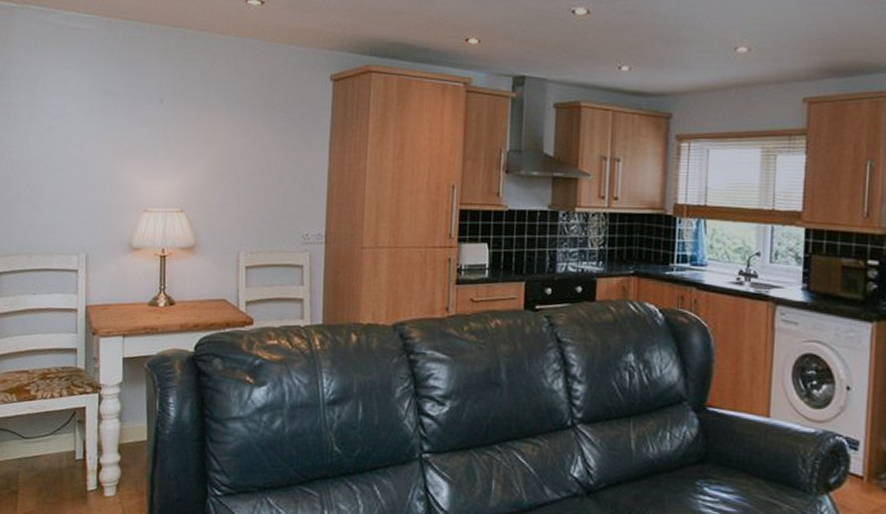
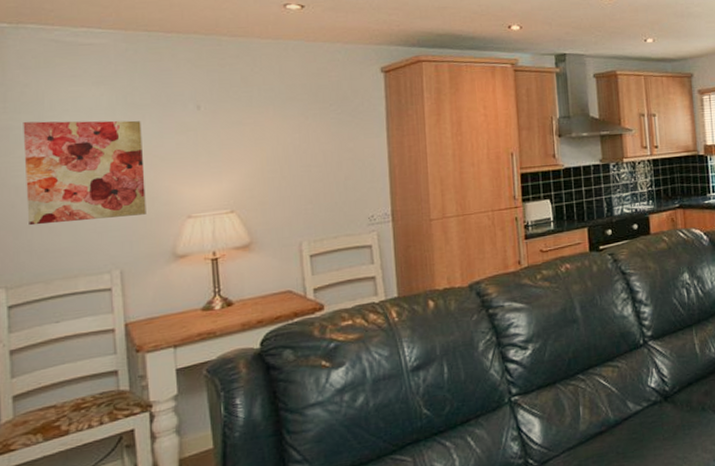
wall art: none [19,99,113,203] -> present [23,120,146,226]

